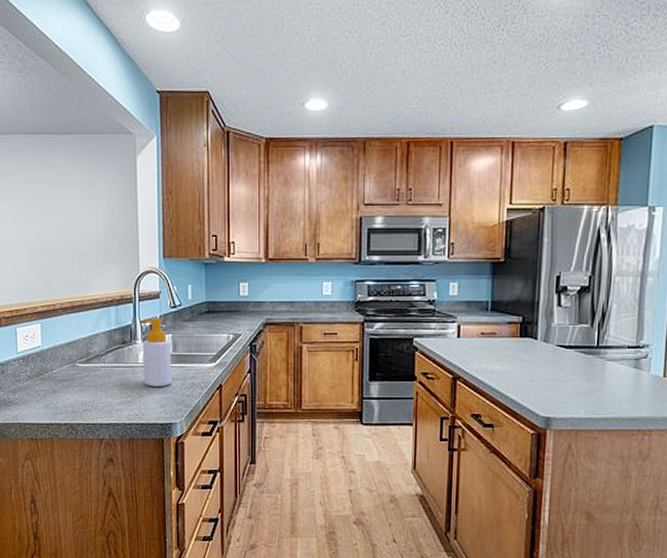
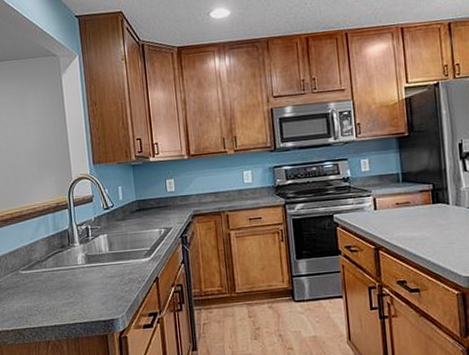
soap bottle: present [142,318,171,387] -> none [80,220,111,286]

